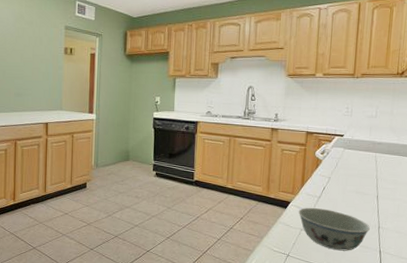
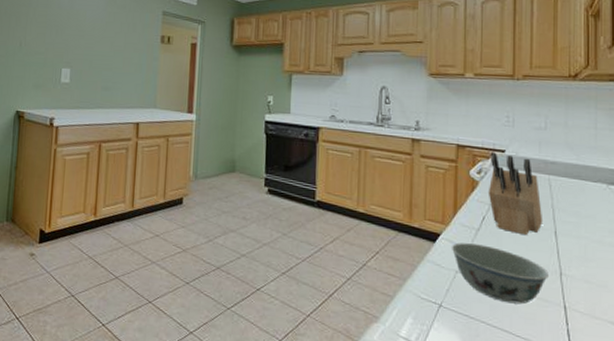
knife block: none [328,136,369,200] -> present [488,152,543,236]

